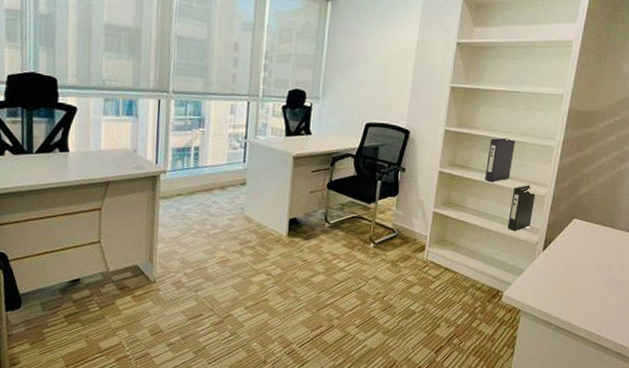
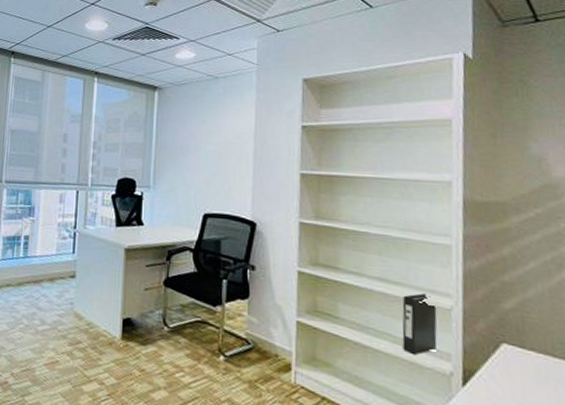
binder: present [485,137,515,182] -> none [359,233,396,287]

